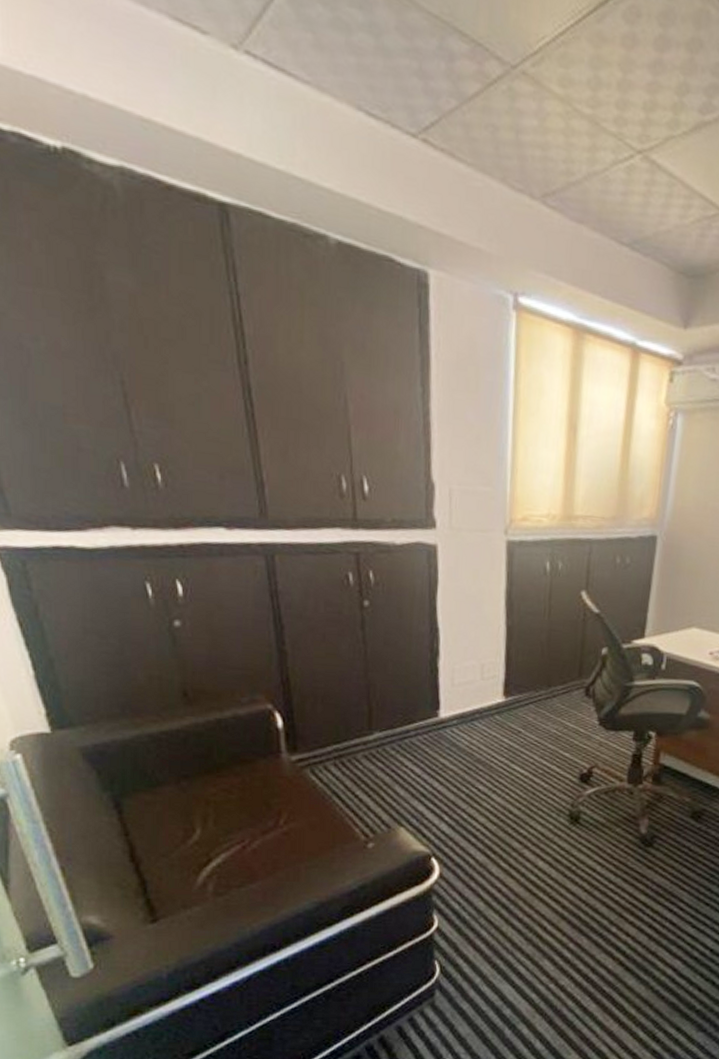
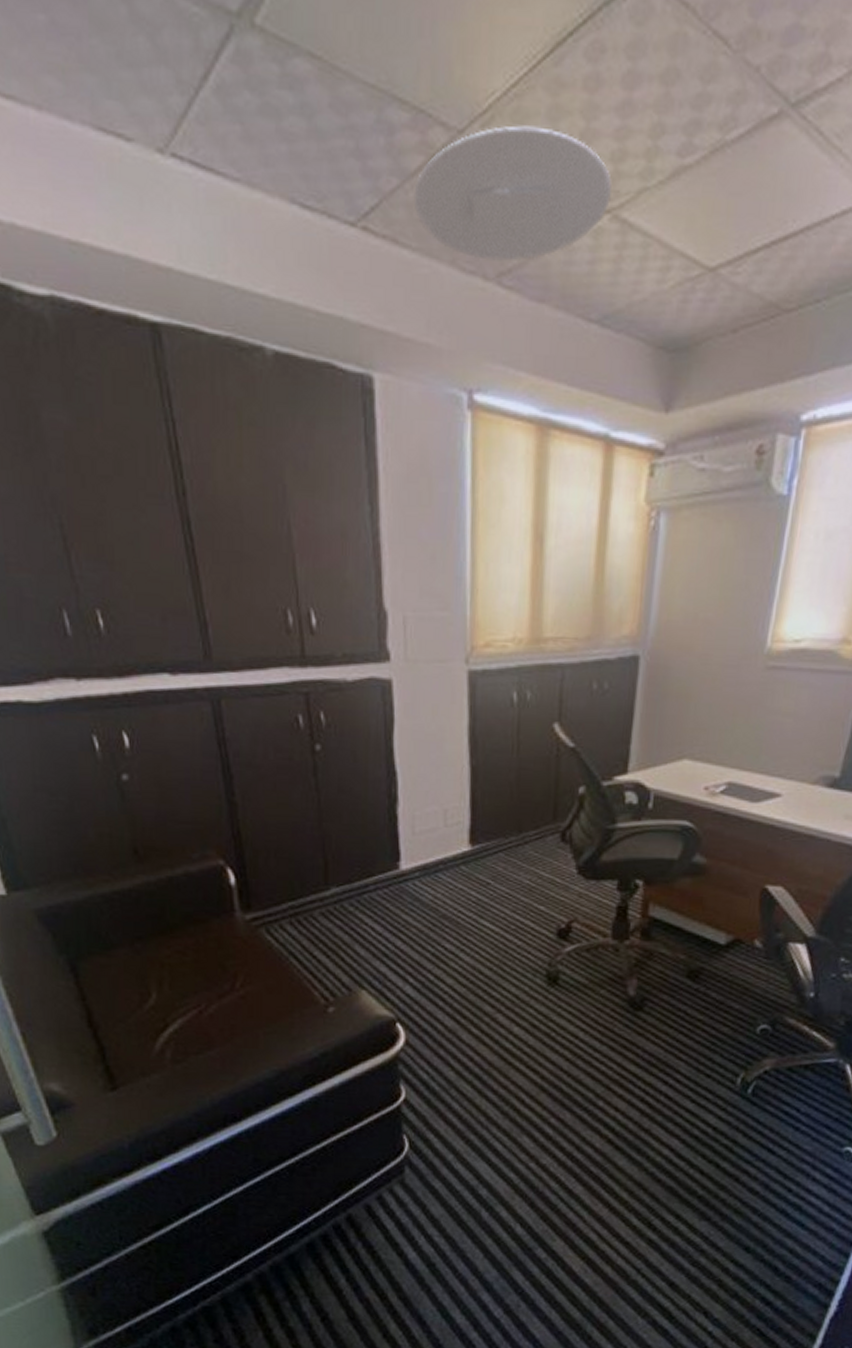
ceiling light: none [470,67,643,186] -> present [413,125,612,262]

